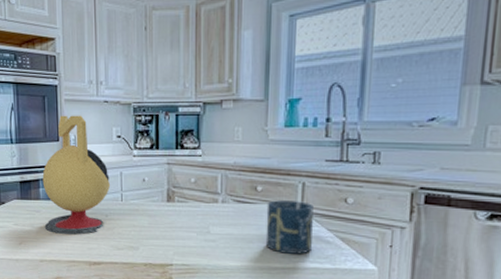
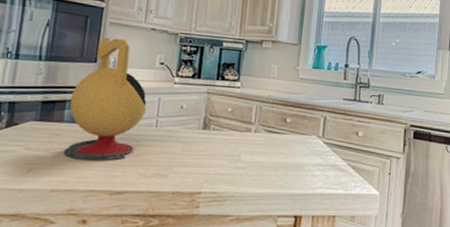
cup: present [265,199,314,255] -> none [290,131,332,181]

